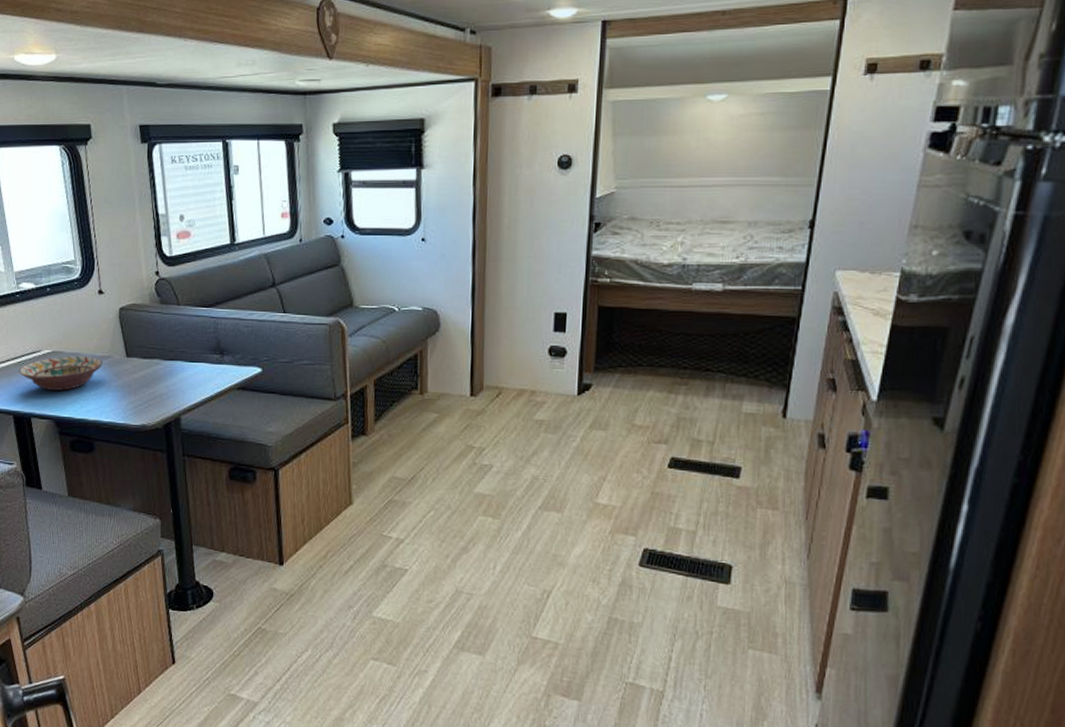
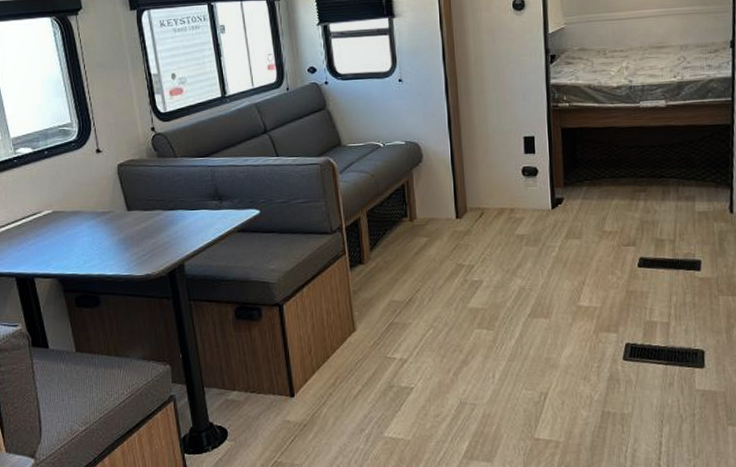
decorative bowl: present [19,356,103,391] -> none [19,213,104,249]

